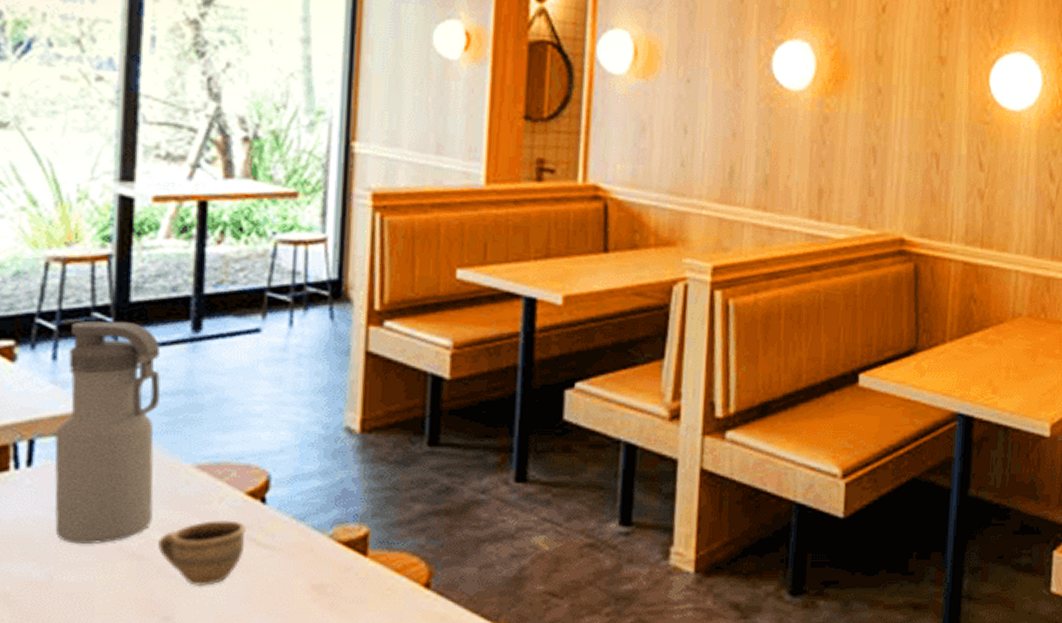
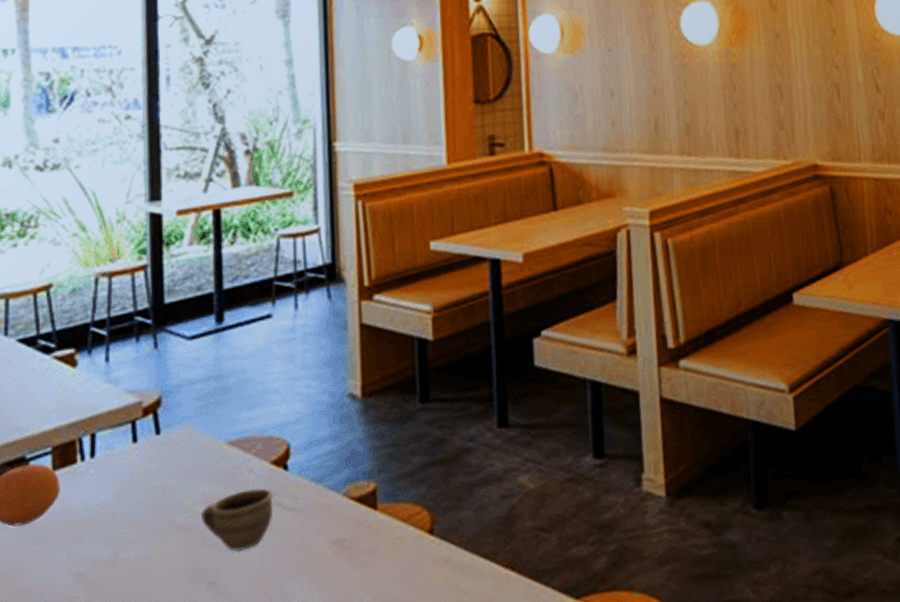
water bottle: present [54,321,160,544] -> none [111,321,195,523]

